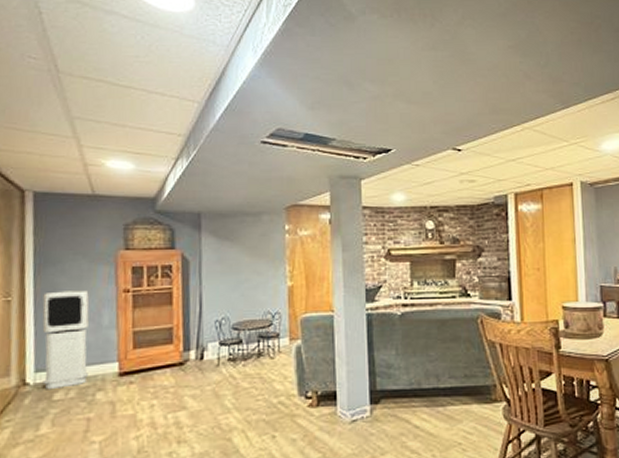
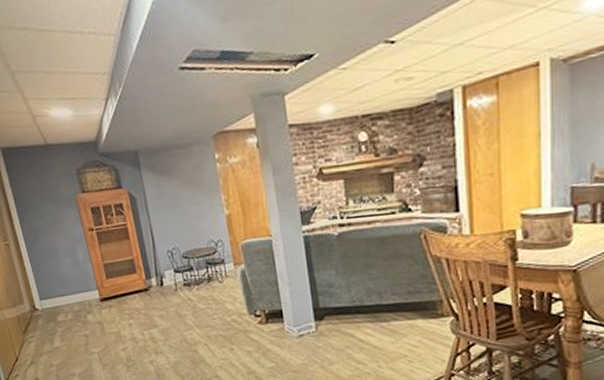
air purifier: present [42,290,89,390] -> none [30,231,78,314]

